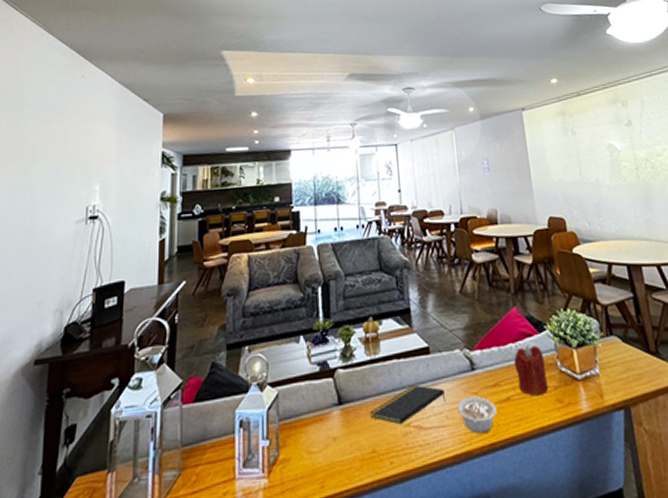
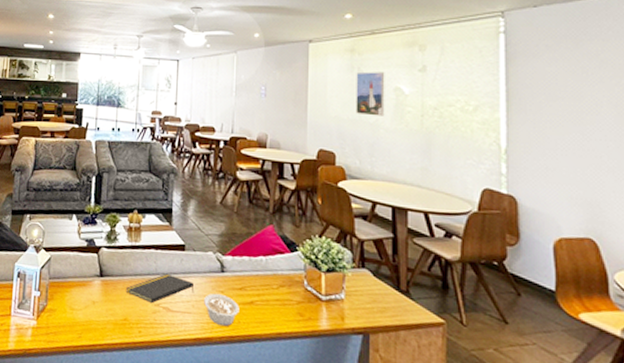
candle: present [513,345,548,397] -> none [262,261,291,306]
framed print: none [570,131,604,176] -> present [356,72,385,117]

